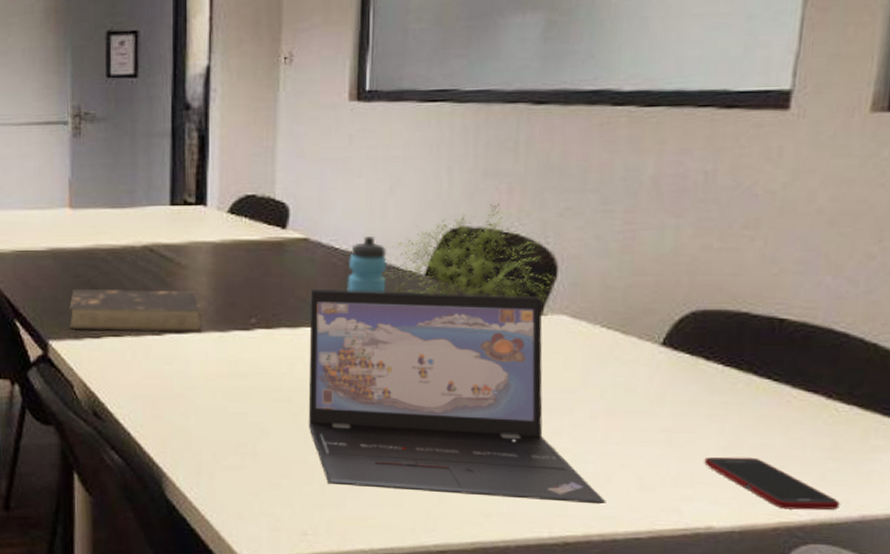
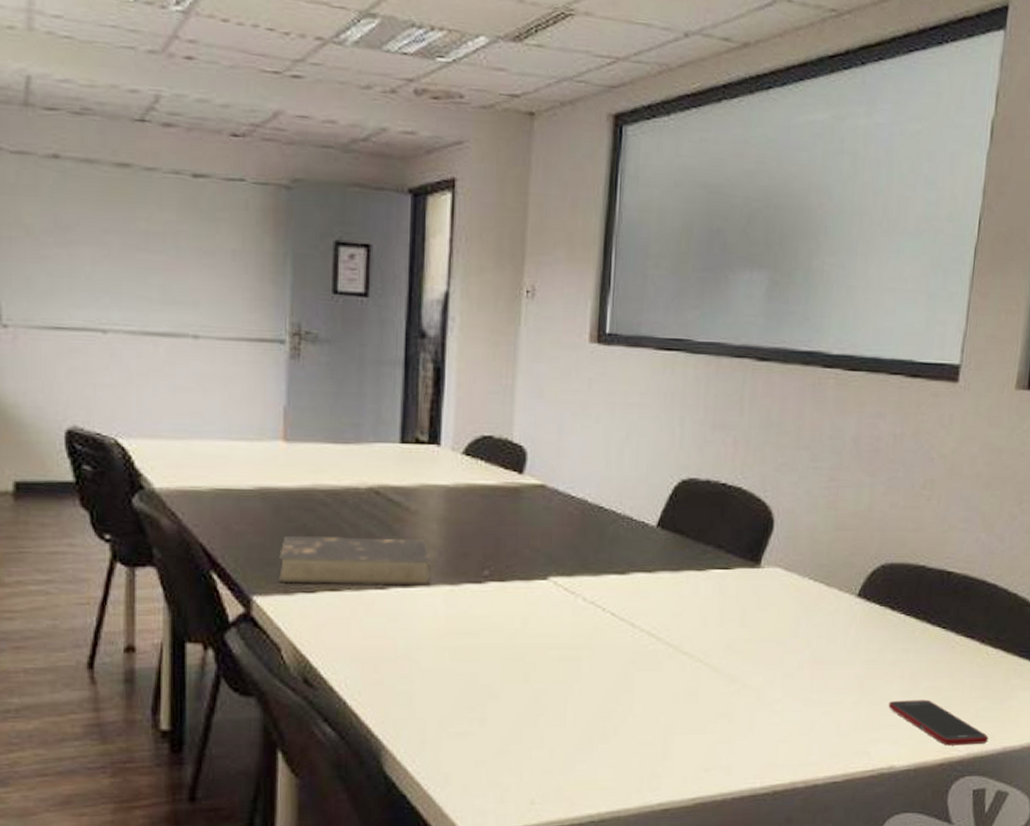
laptop: present [308,288,606,505] -> none [539,538,810,752]
water bottle: present [347,235,387,292] -> none [582,484,622,543]
potted plant: present [379,203,560,305] -> none [614,455,776,557]

